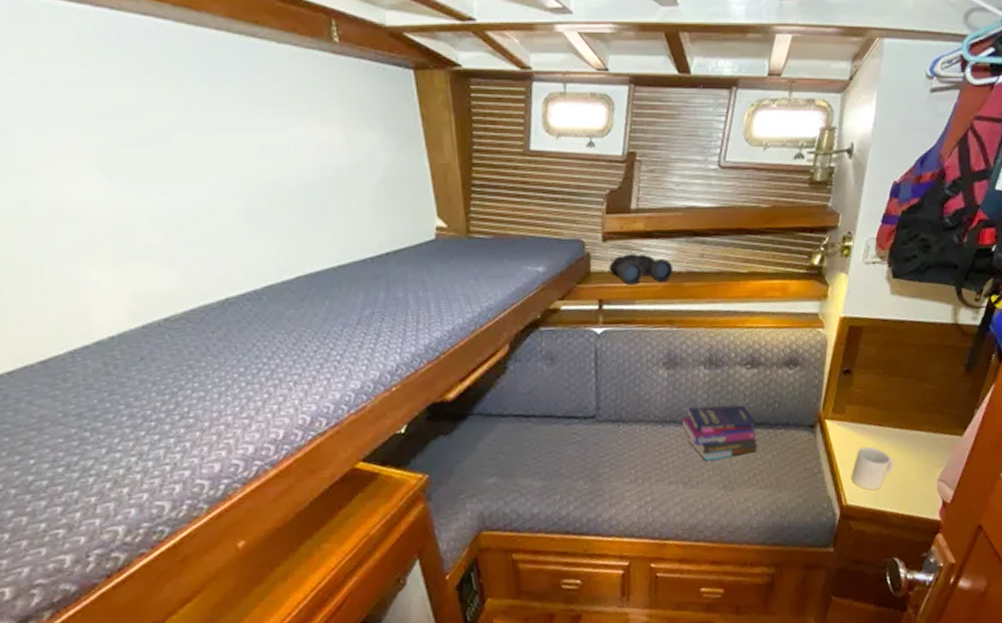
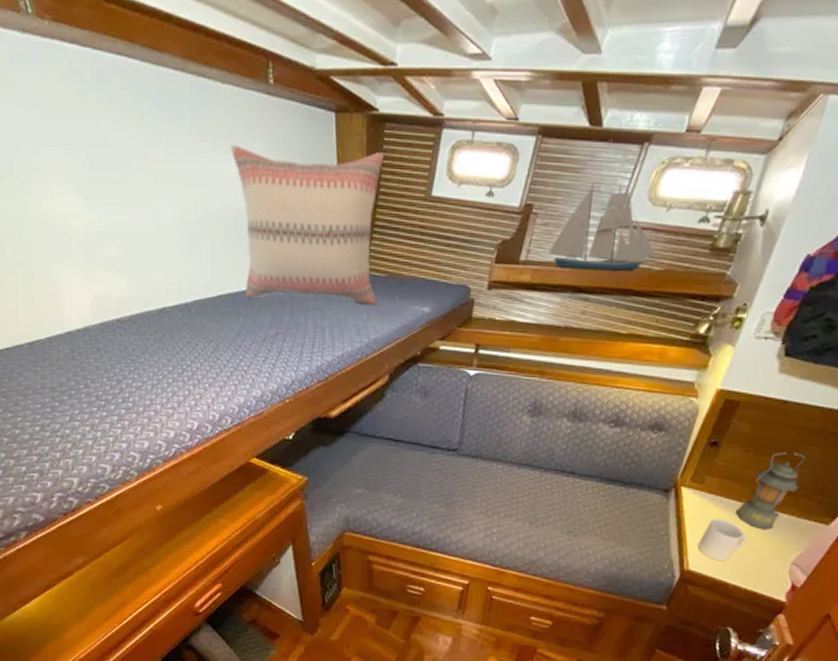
pillow: none [294,109,485,277] -> present [230,145,384,306]
binoculars: present [609,253,674,285] -> none [490,304,553,334]
model ship: none [658,129,767,213] -> present [548,184,662,271]
books: present [681,405,758,461] -> none [537,455,611,507]
lantern: none [879,369,930,451] -> present [735,452,806,530]

